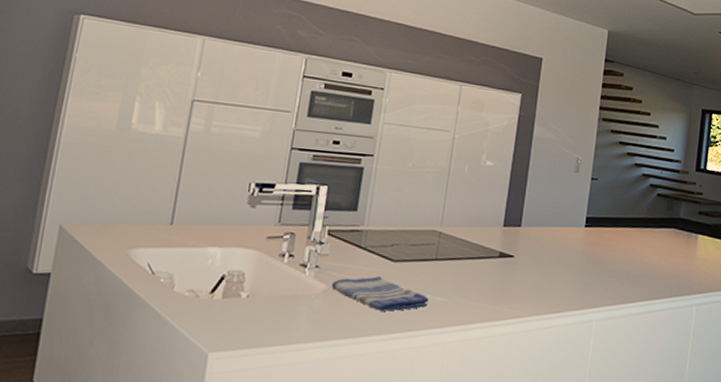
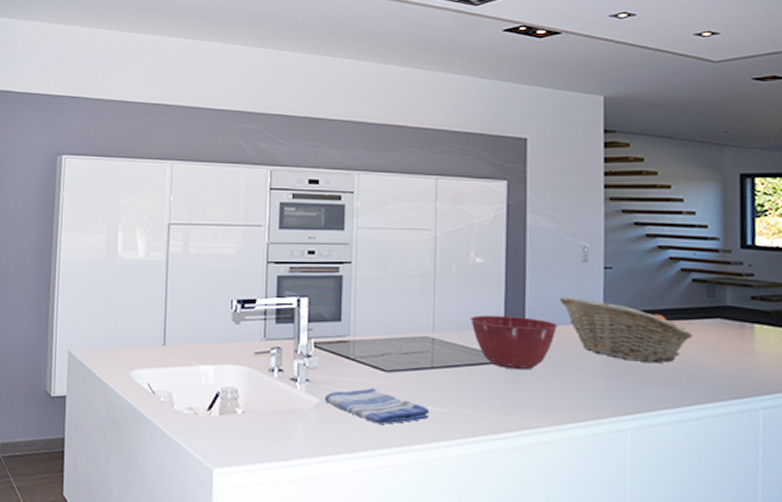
mixing bowl: none [475,213,549,265] -> present [471,315,558,370]
fruit basket: none [552,201,652,264] -> present [559,296,693,363]

